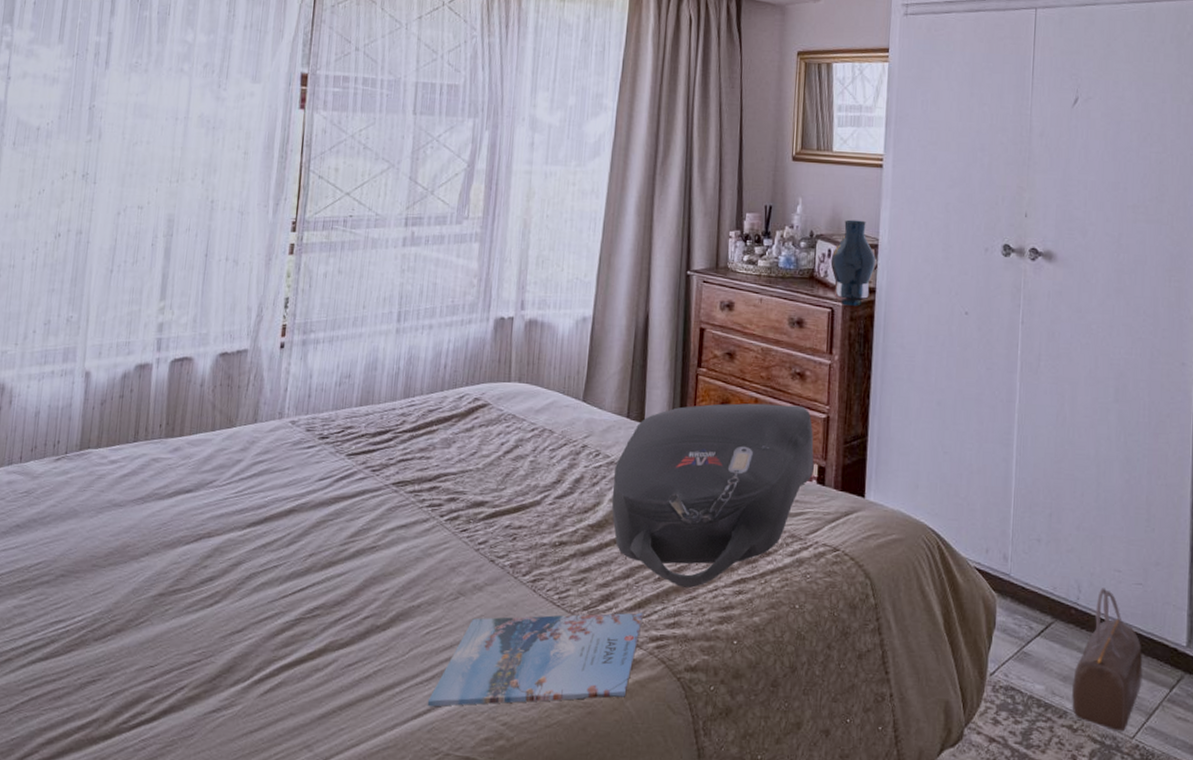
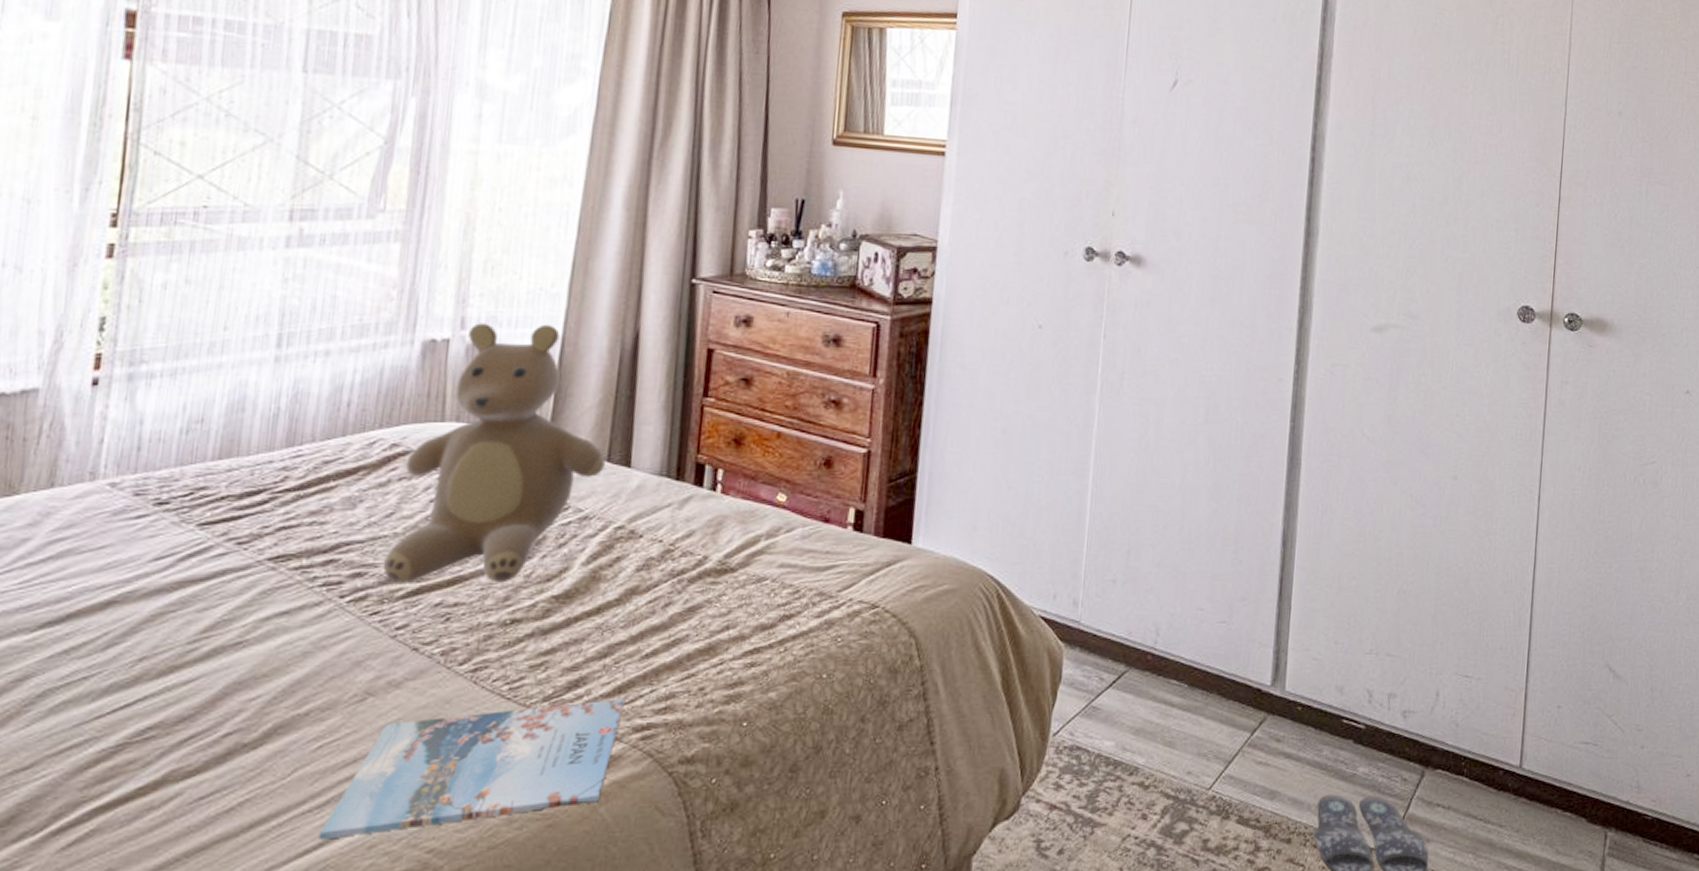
teddy bear: none [469,305,626,512] -> present [382,323,606,583]
backpack: present [612,403,814,588] -> none [584,438,851,664]
vase: present [830,219,875,306] -> none [877,217,933,320]
handbag: present [1072,588,1143,732] -> none [1144,629,1224,784]

